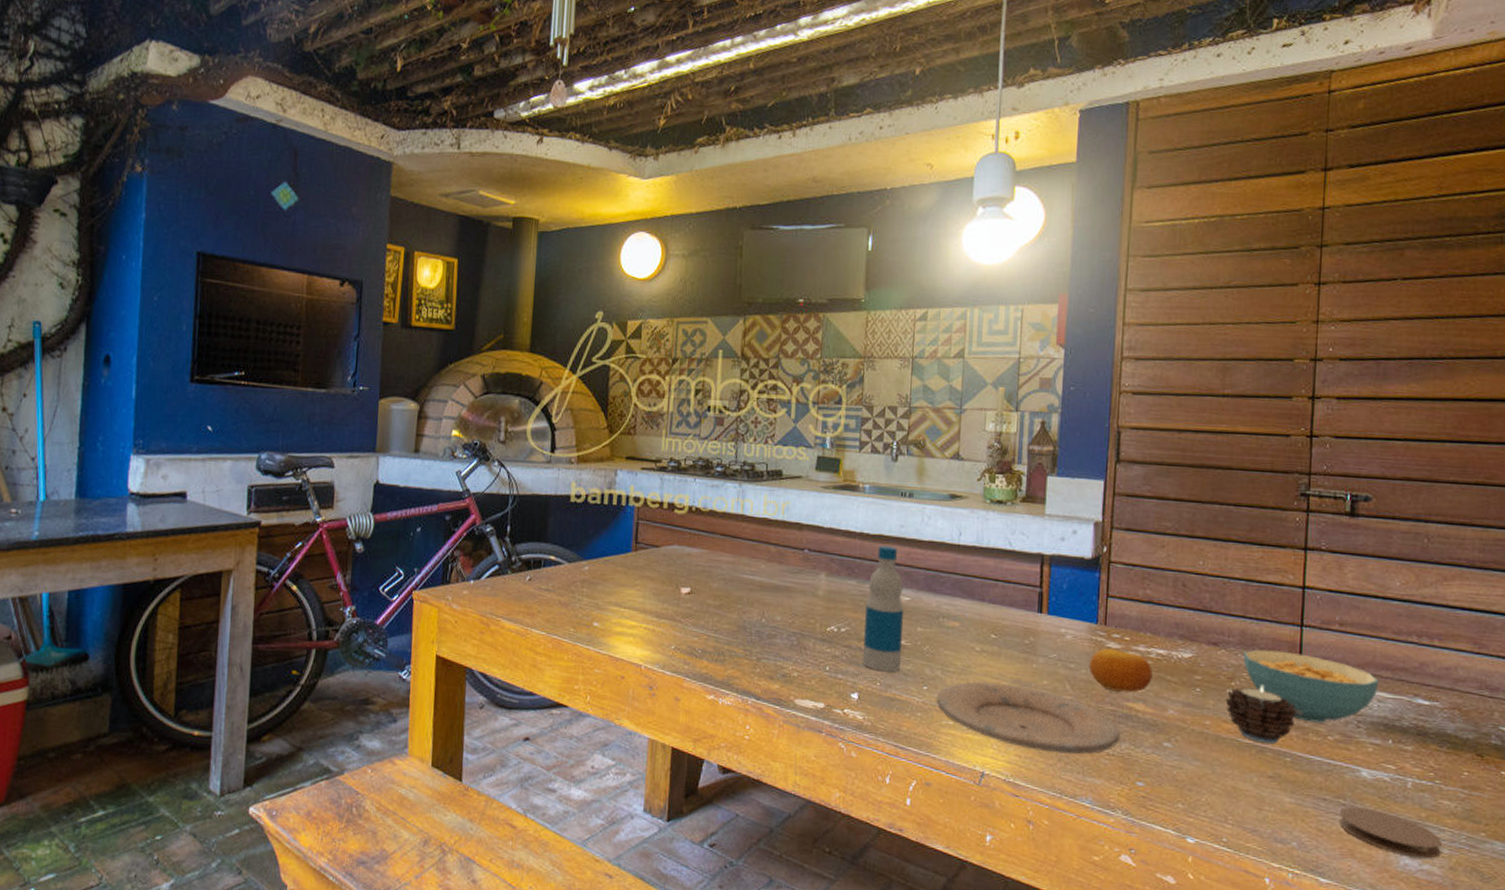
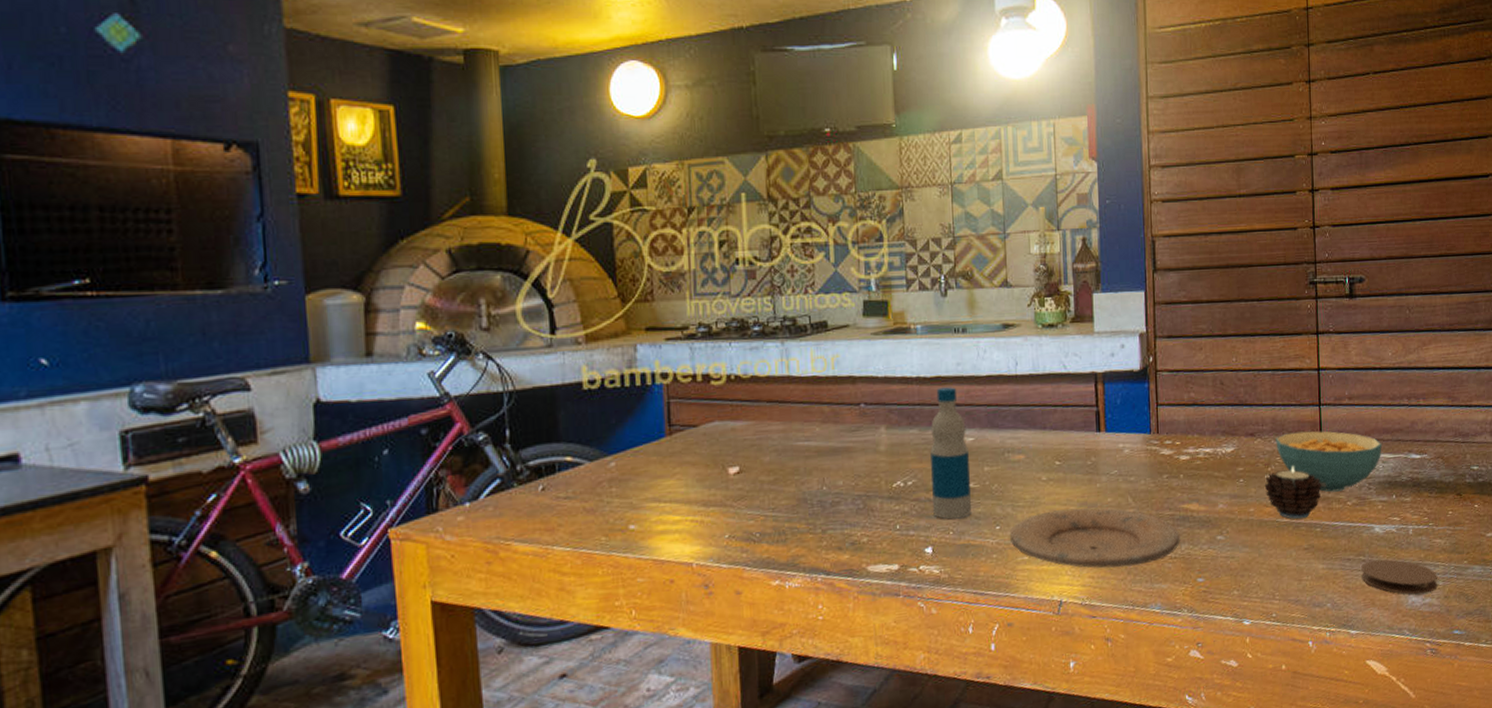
fruit: present [1088,649,1153,693] -> none [1146,455,1203,496]

